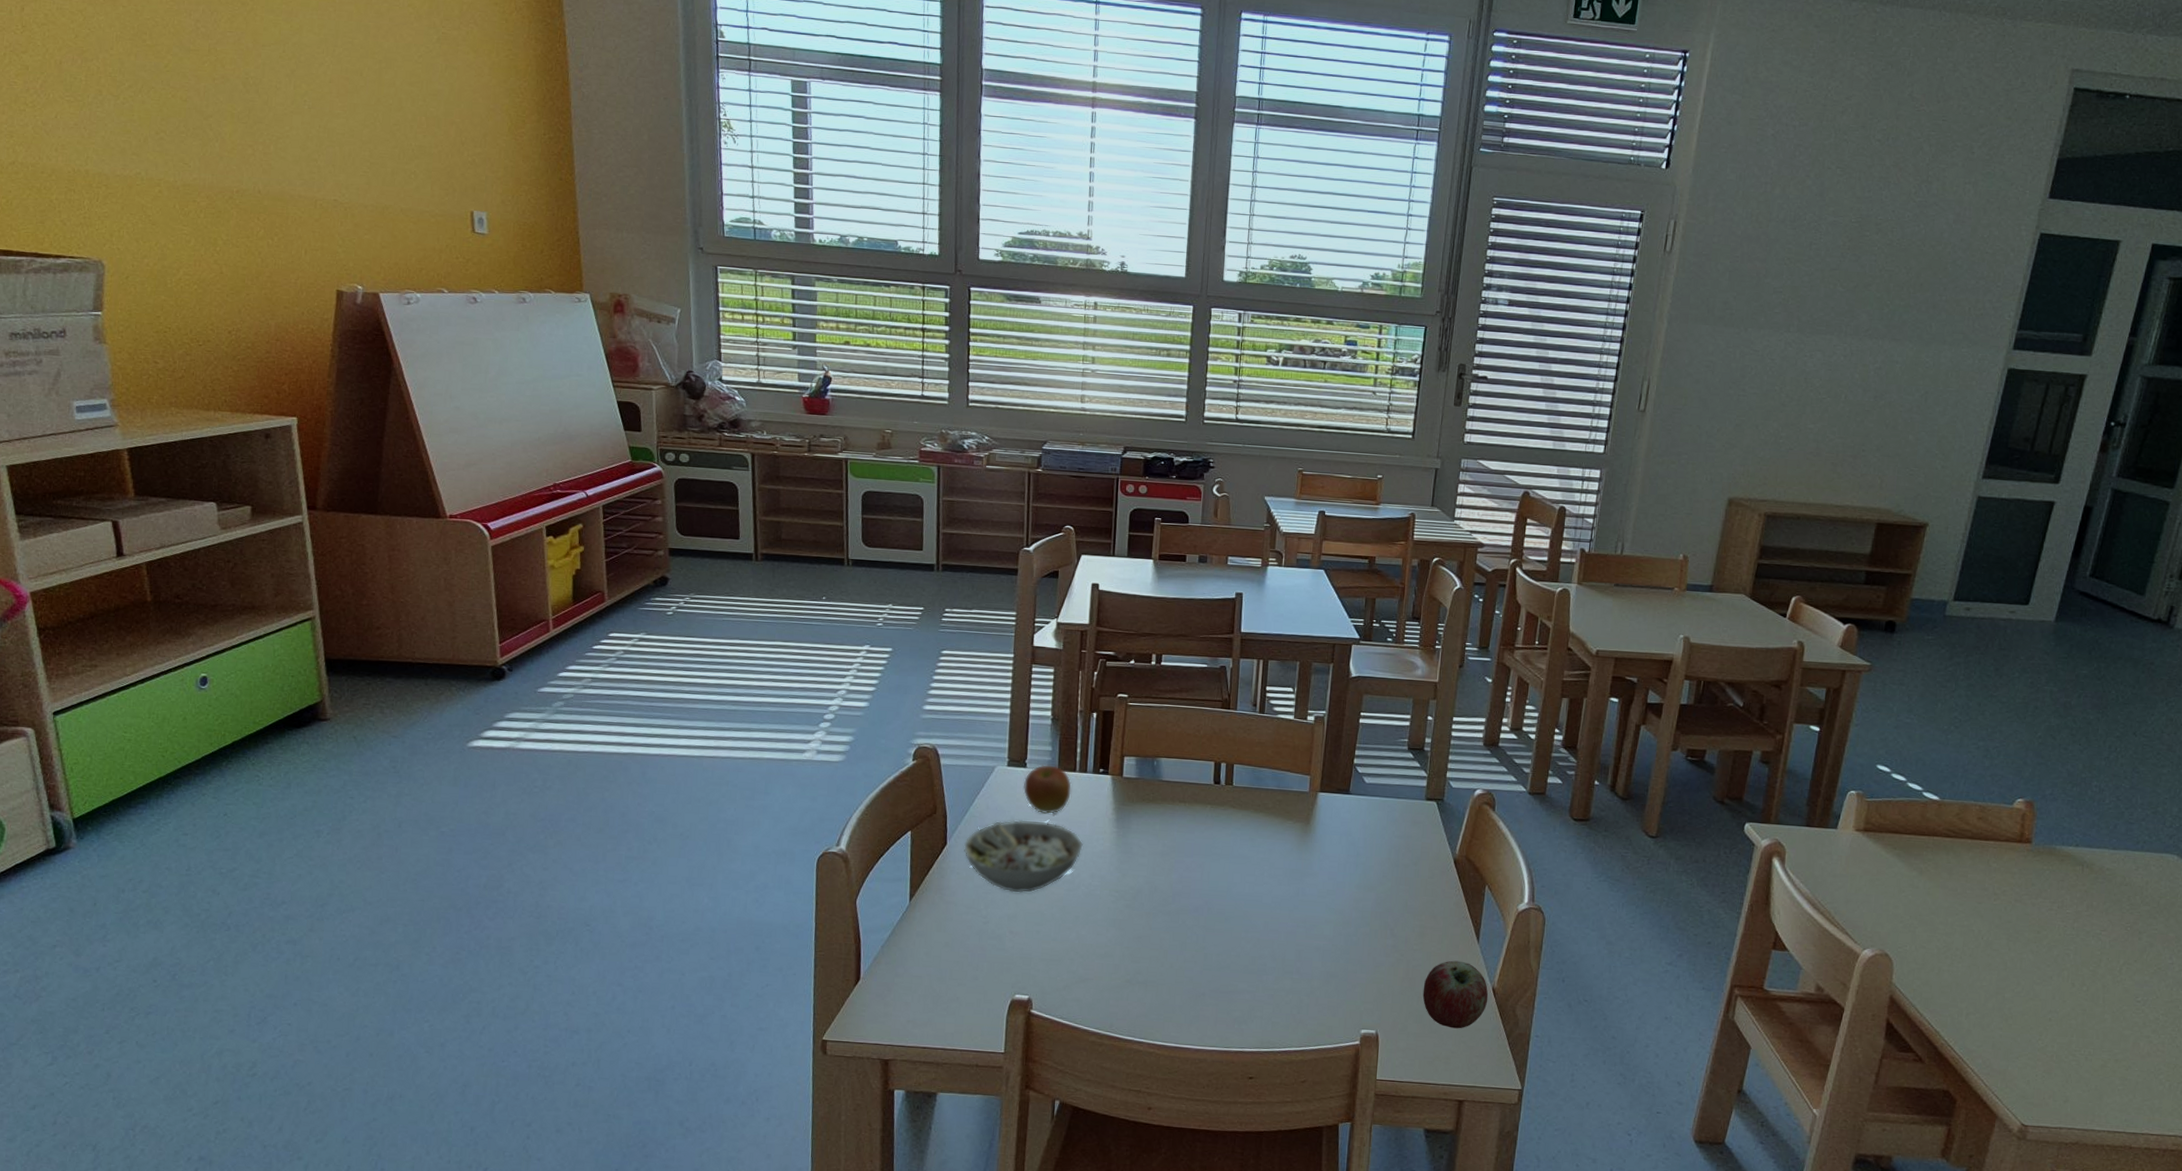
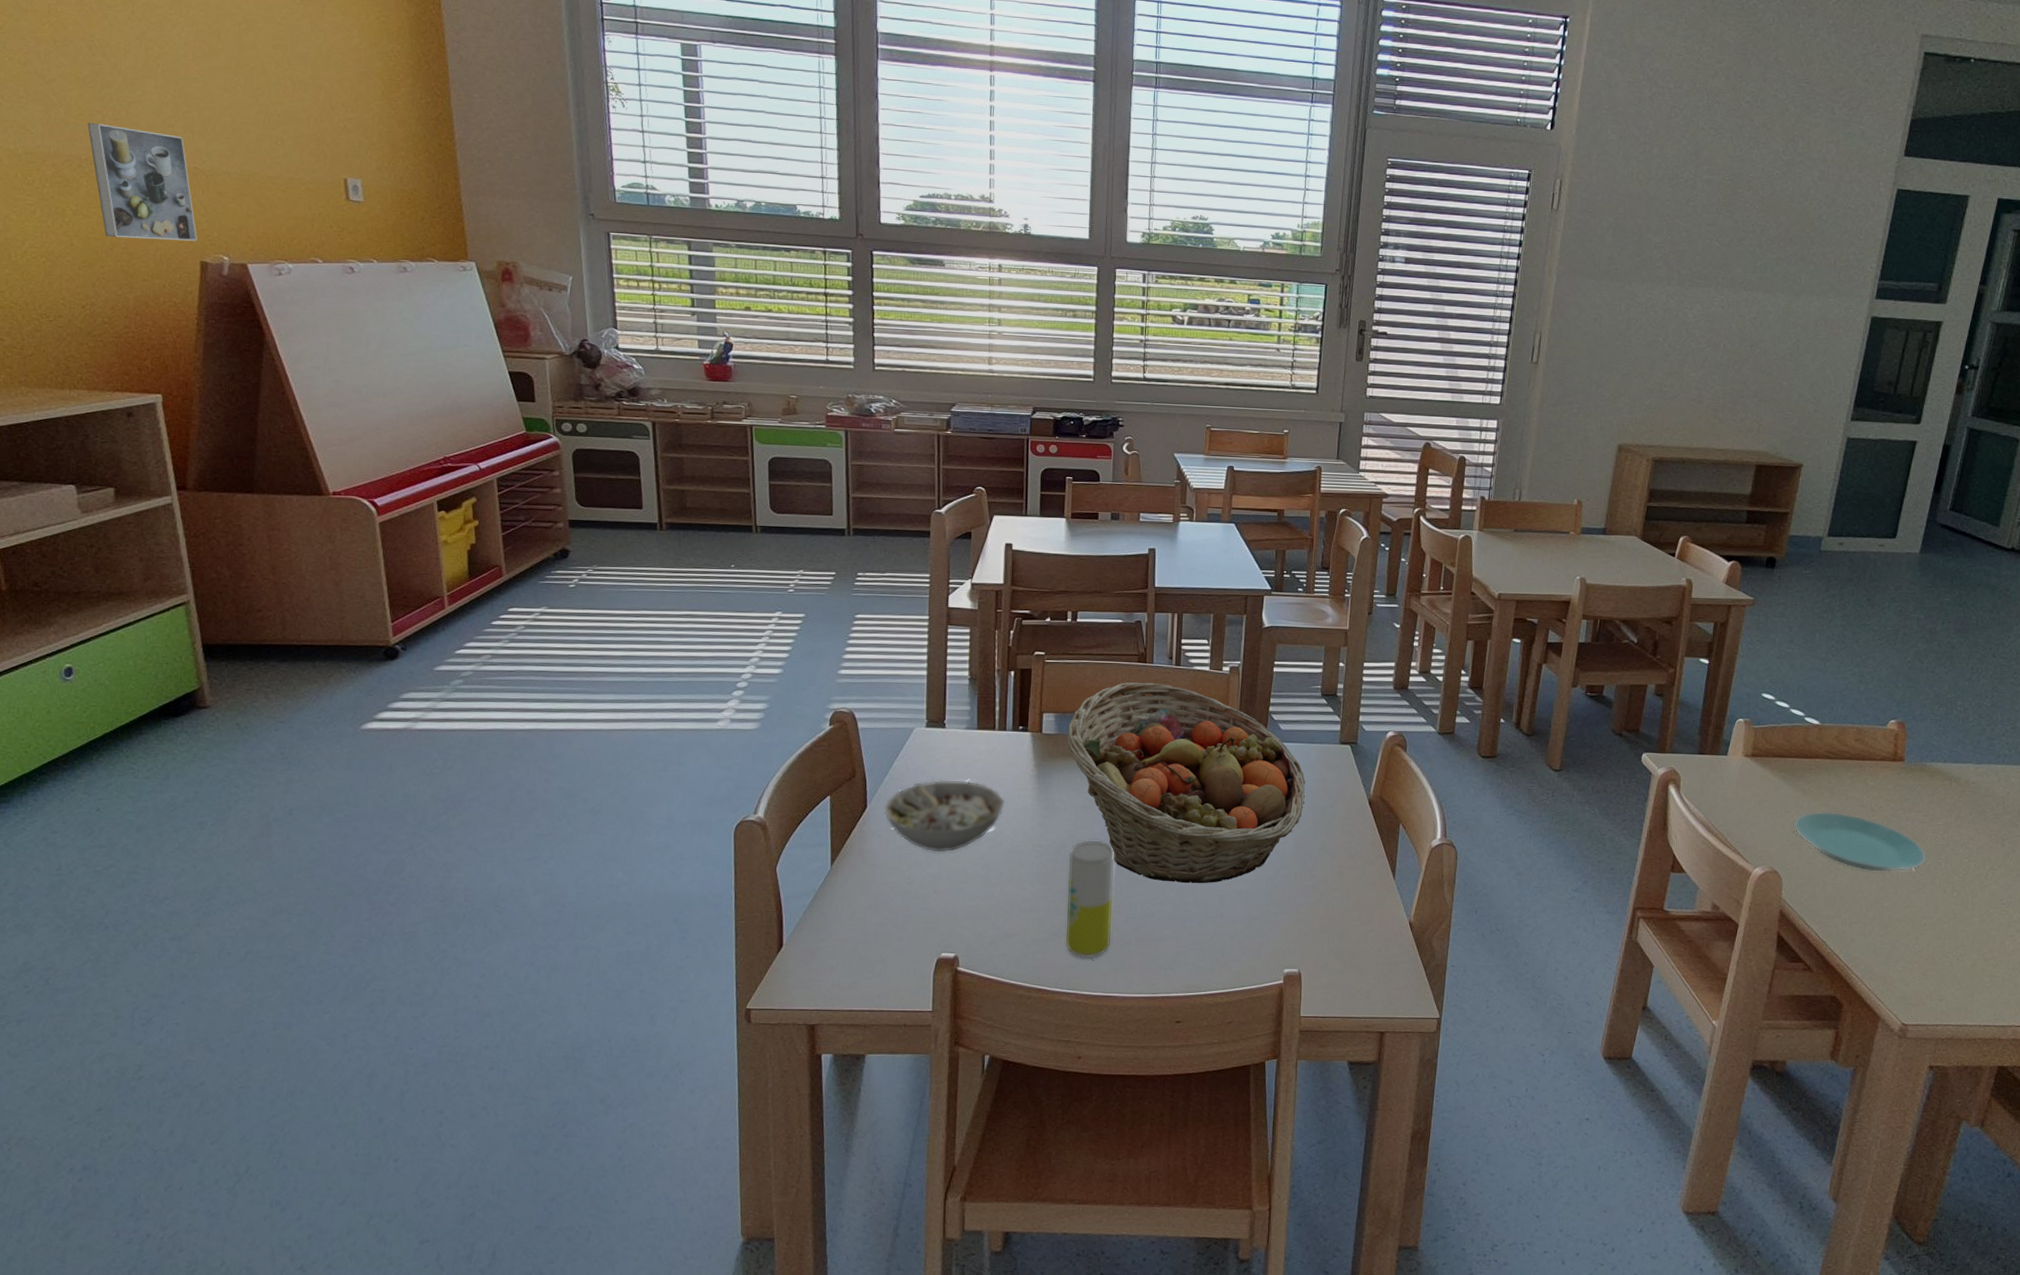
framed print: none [239,156,335,271] -> present [87,122,197,241]
apple: present [1023,764,1072,814] -> none [943,724,991,773]
beverage can: none [1139,887,1192,1009] -> present [1065,840,1115,959]
fruit basket: none [1147,728,1389,938] -> present [1067,682,1306,884]
apple: present [1422,960,1489,1029] -> none [1342,897,1406,963]
plate: none [1907,893,2054,961] -> present [1793,811,1927,872]

